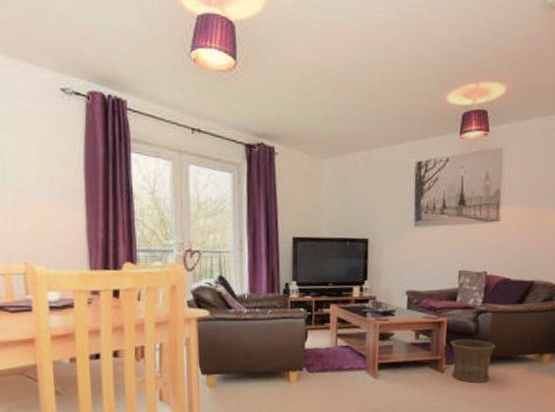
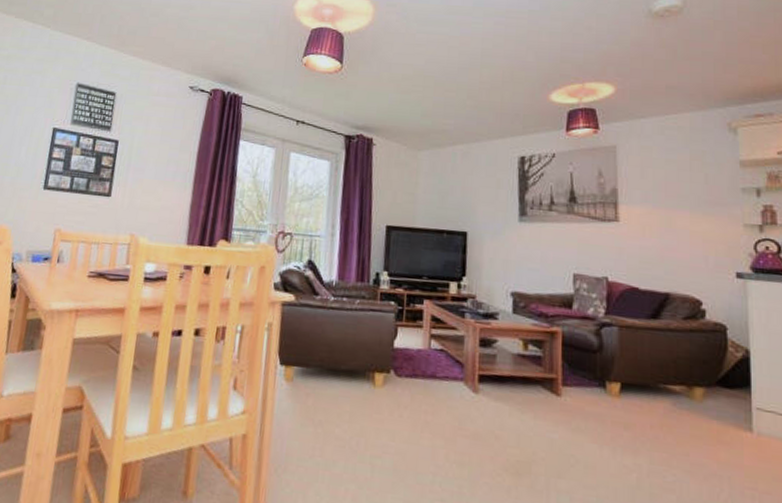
basket: present [450,339,495,383] -> none [567,355,626,416]

